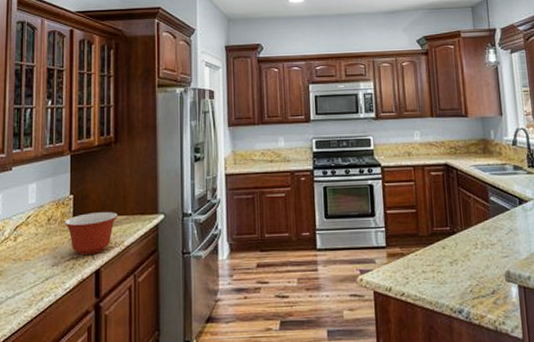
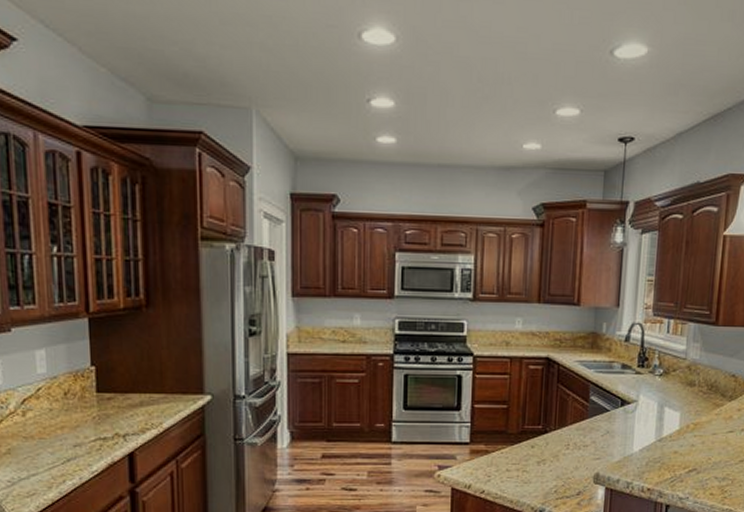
mixing bowl: present [64,212,118,255] -> none [86,389,154,435]

